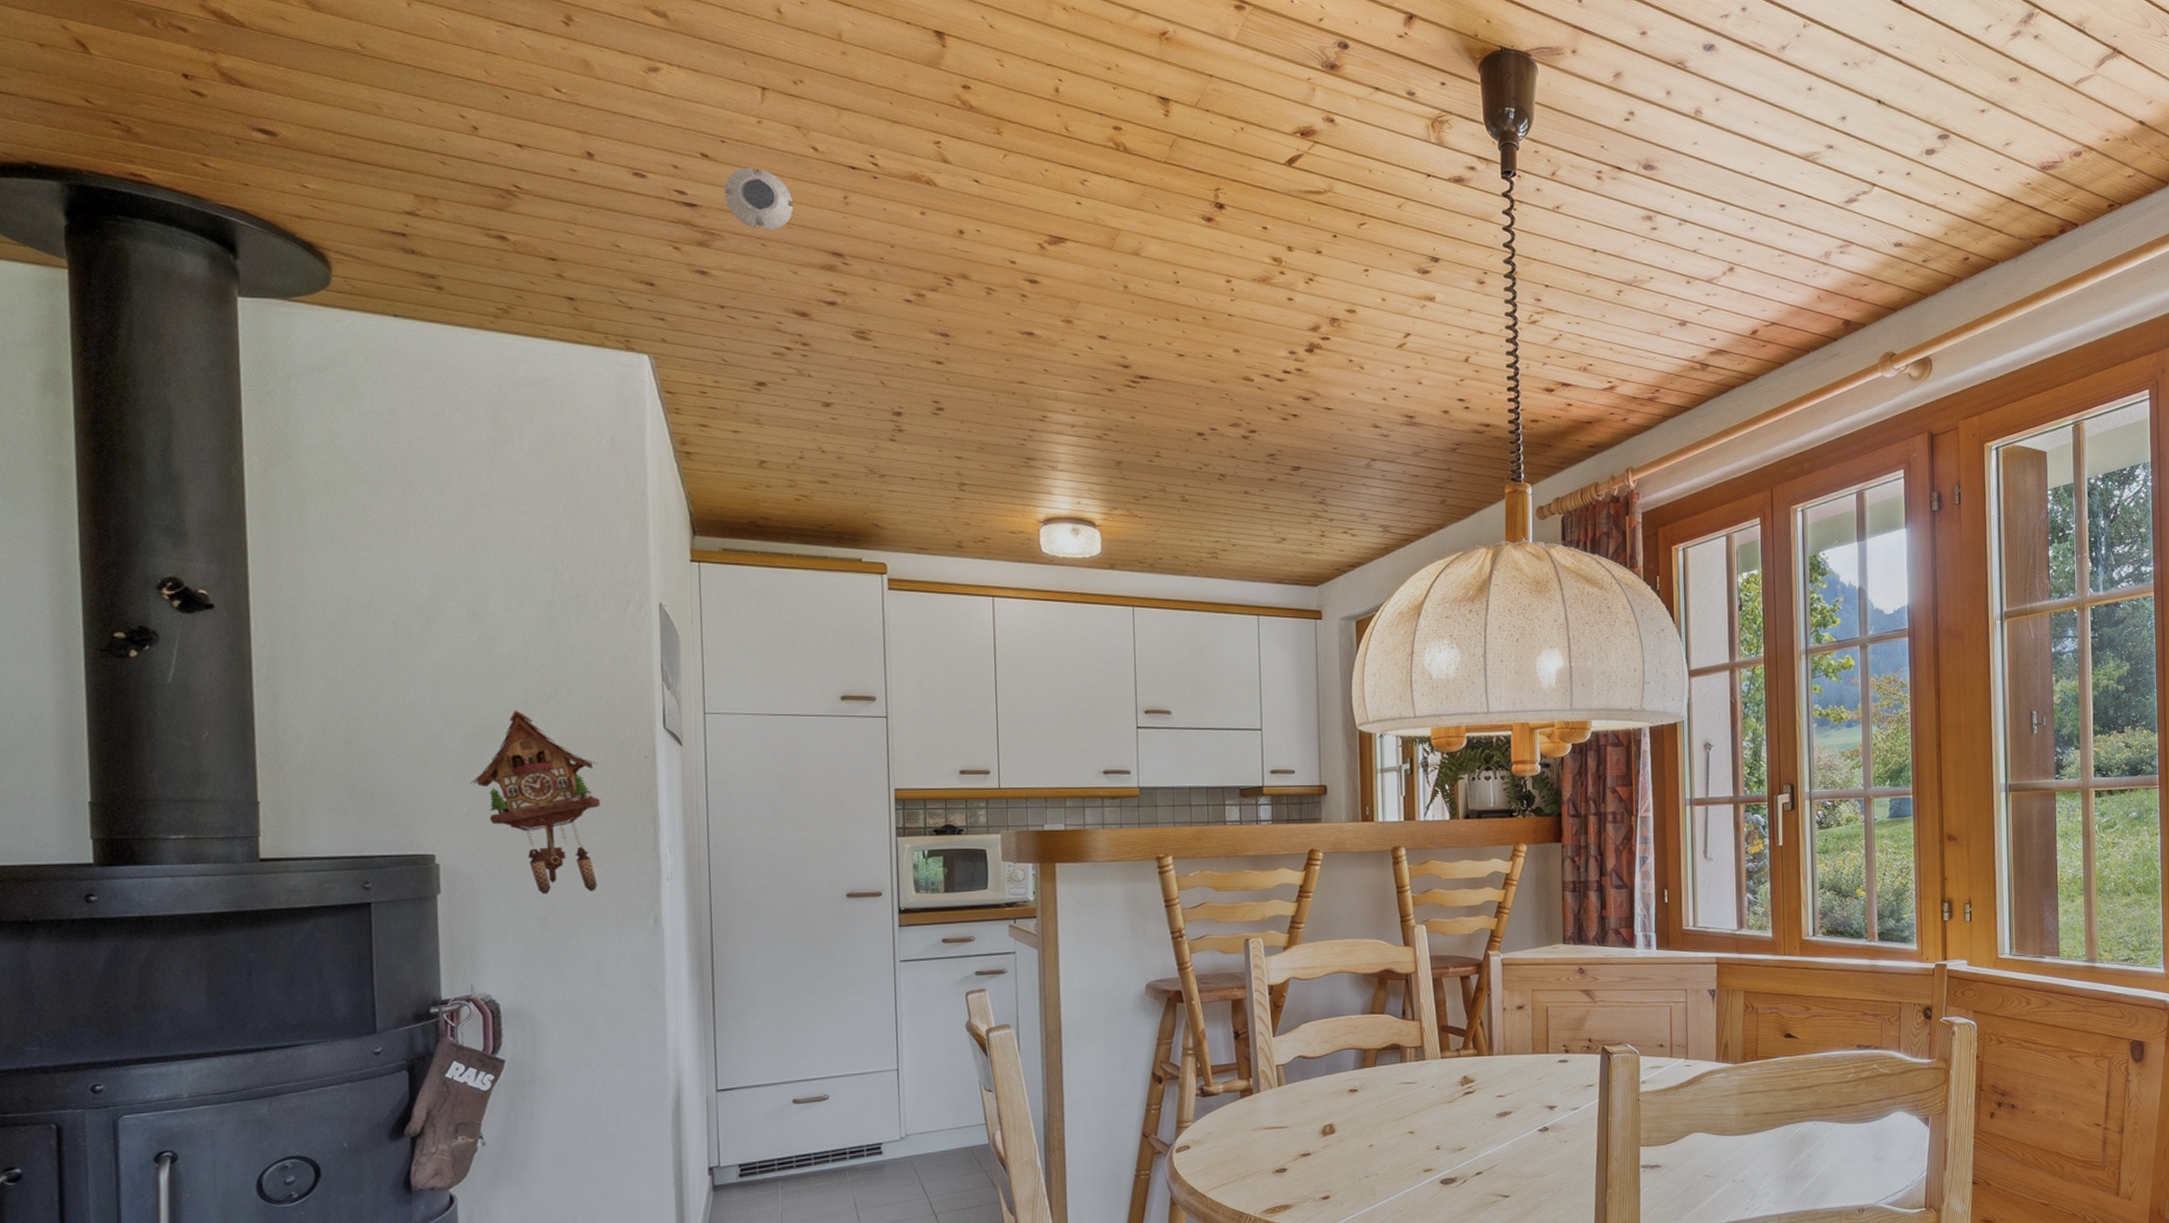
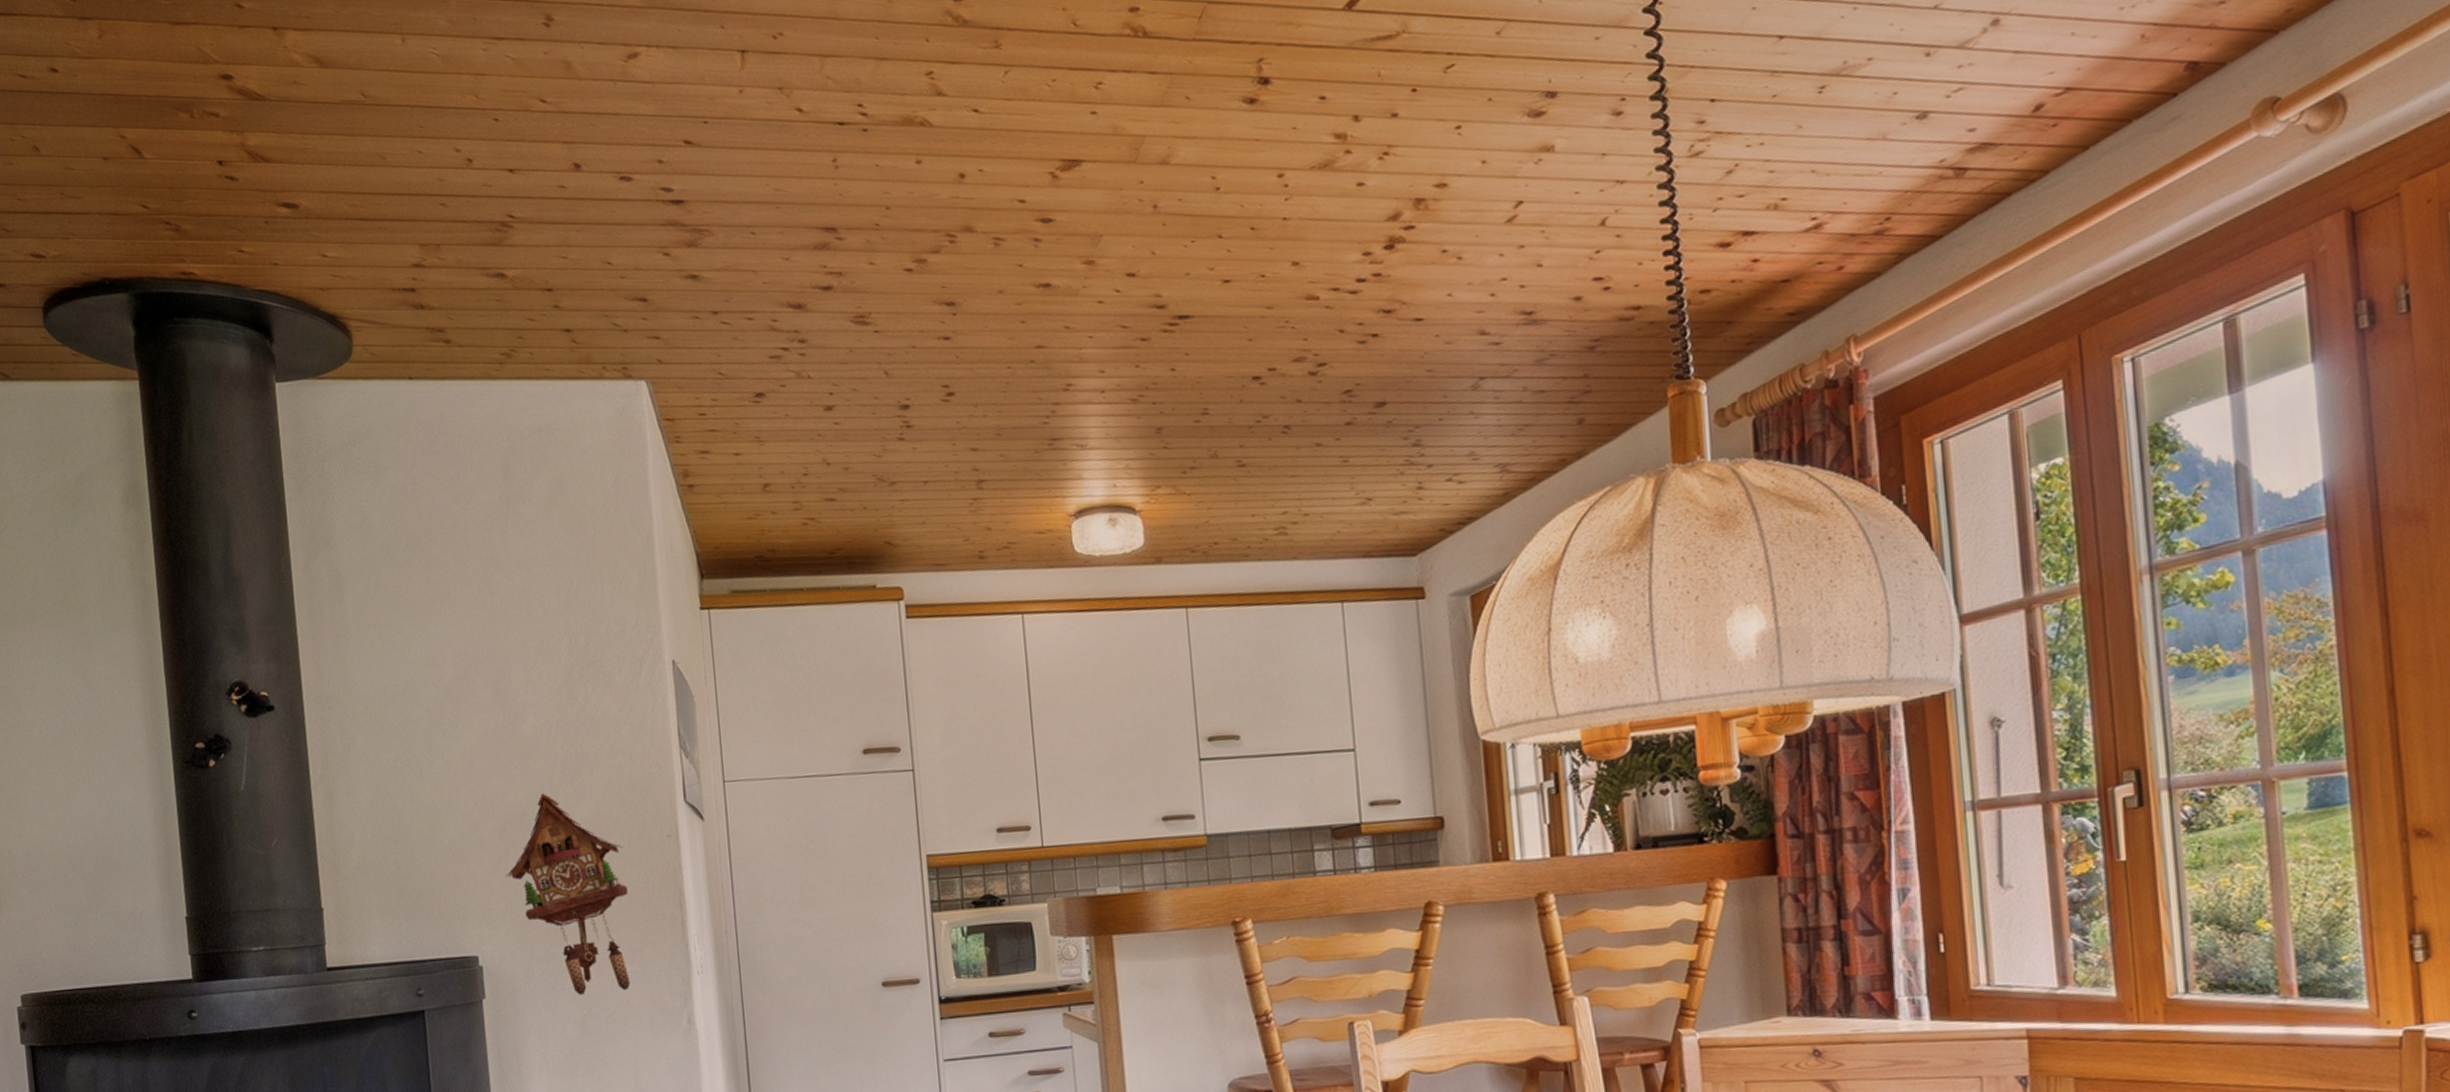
smoke detector: present [724,167,794,230] -> none [709,145,782,216]

